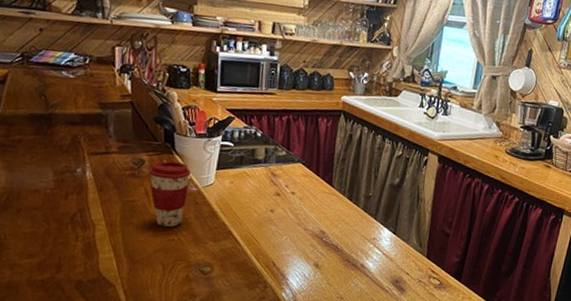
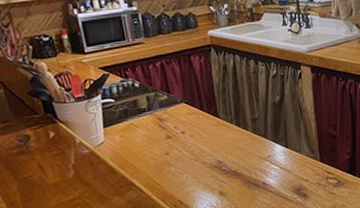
coffee cup: present [148,161,191,228] -> none [36,129,83,195]

